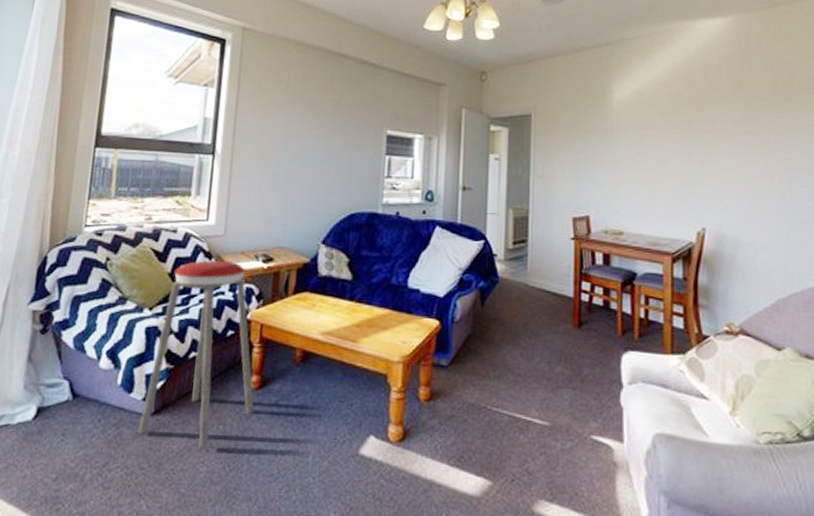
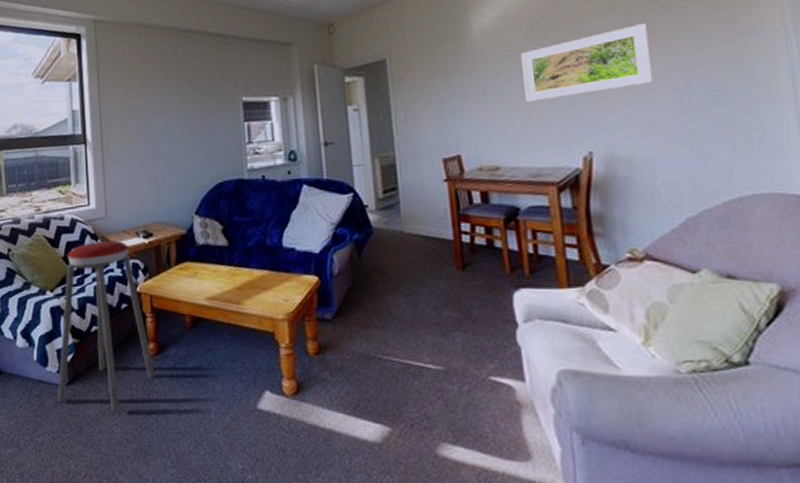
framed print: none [653,117,763,175] -> present [521,24,653,102]

